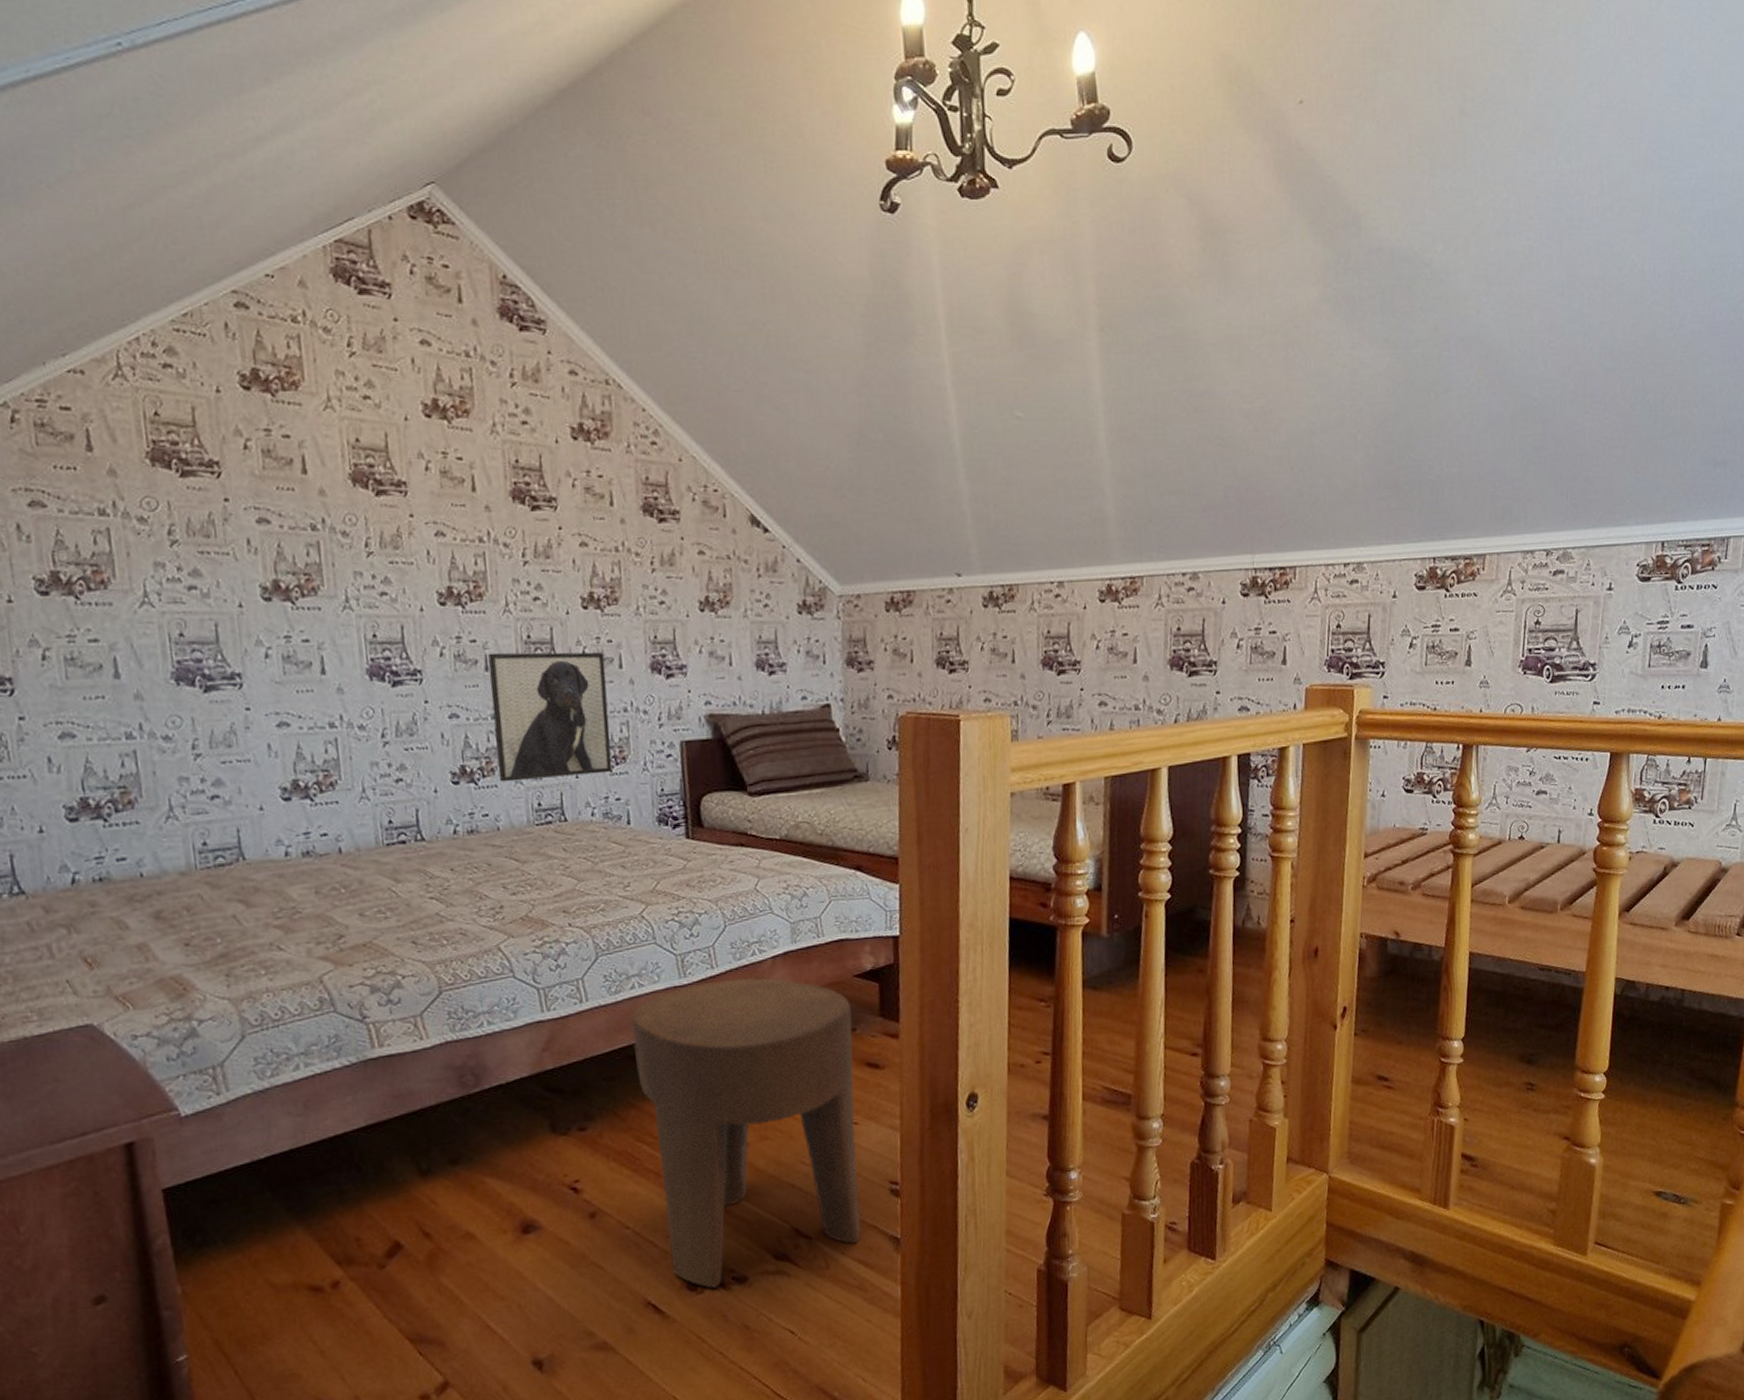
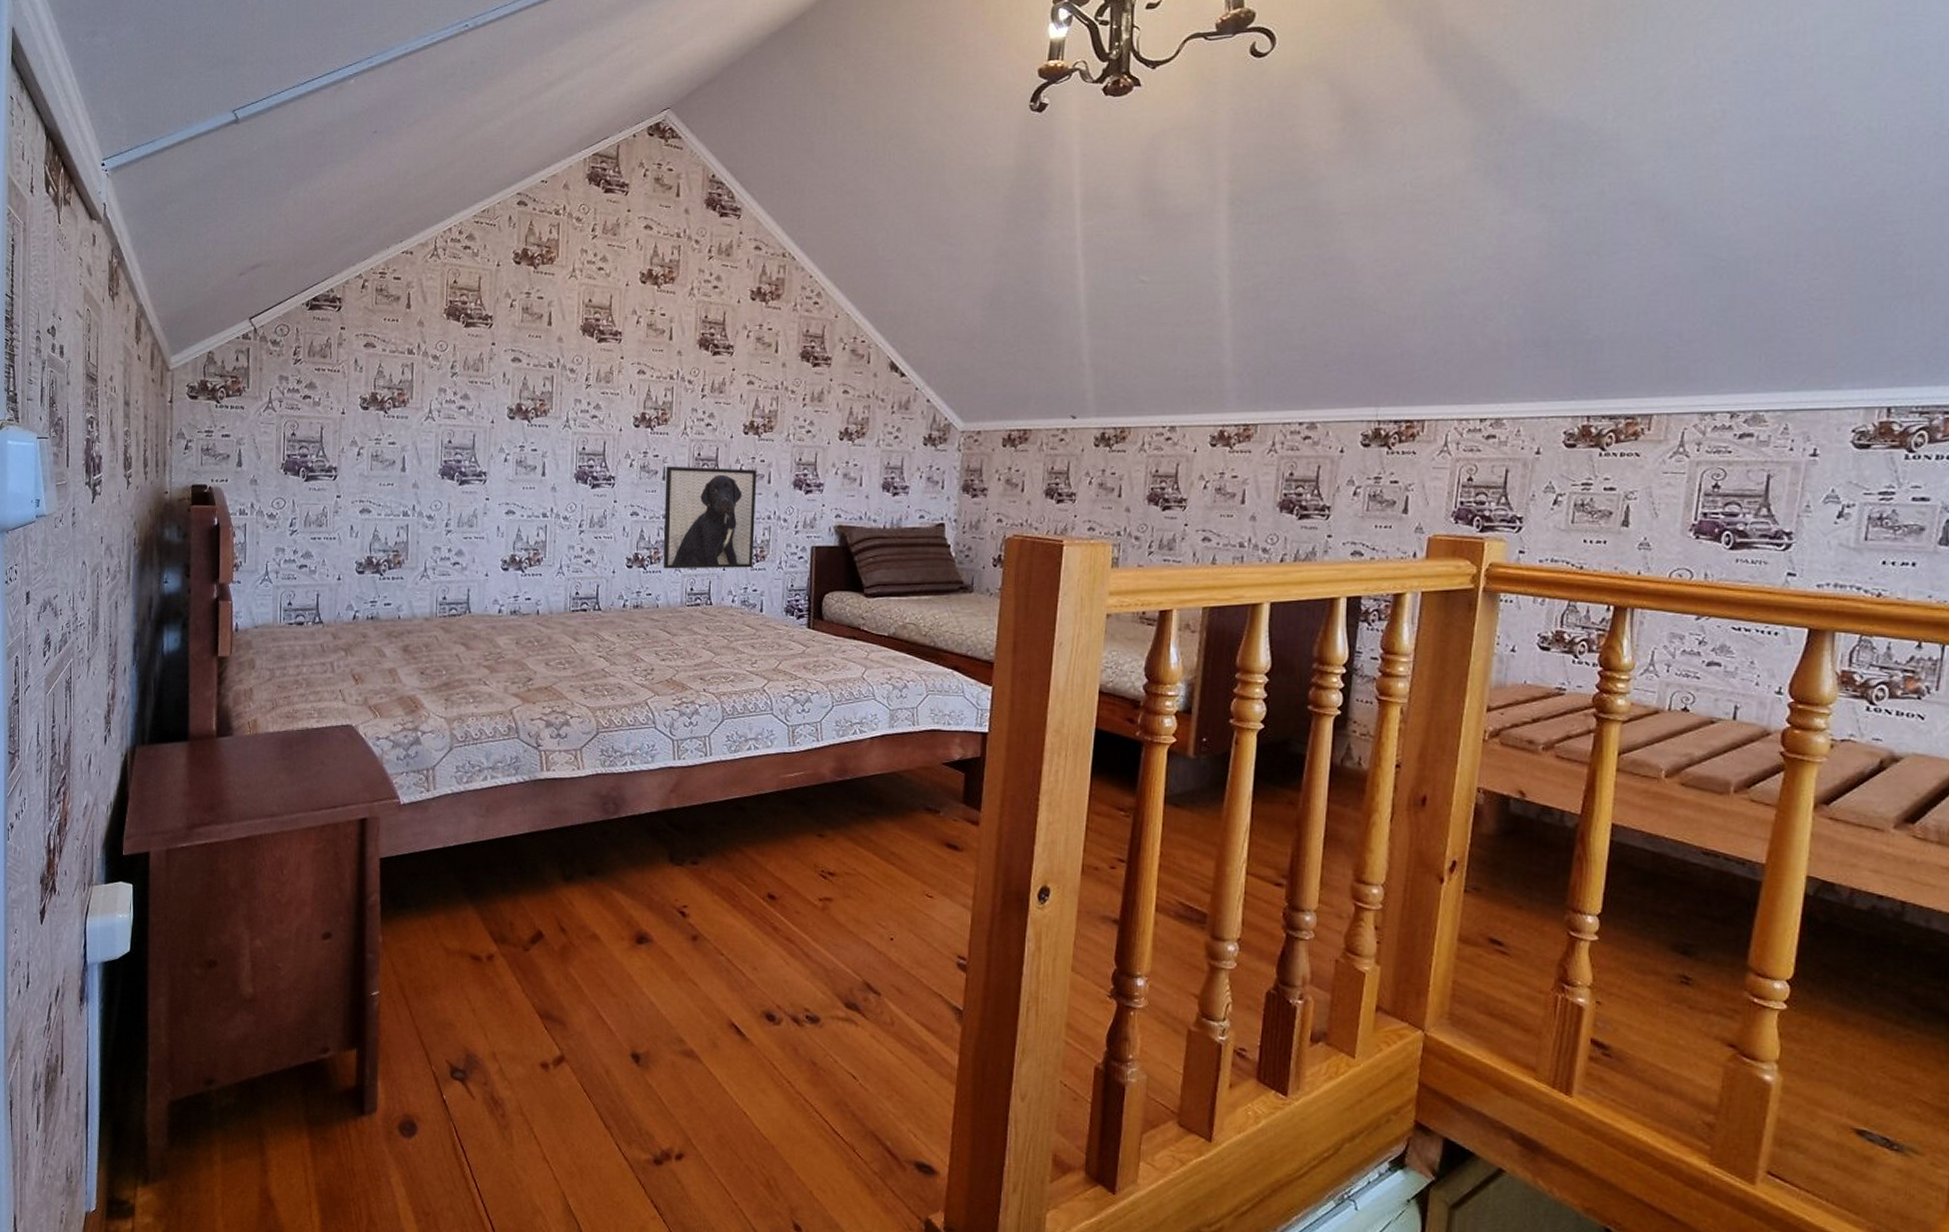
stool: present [630,977,861,1288] -> none [744,752,937,1022]

